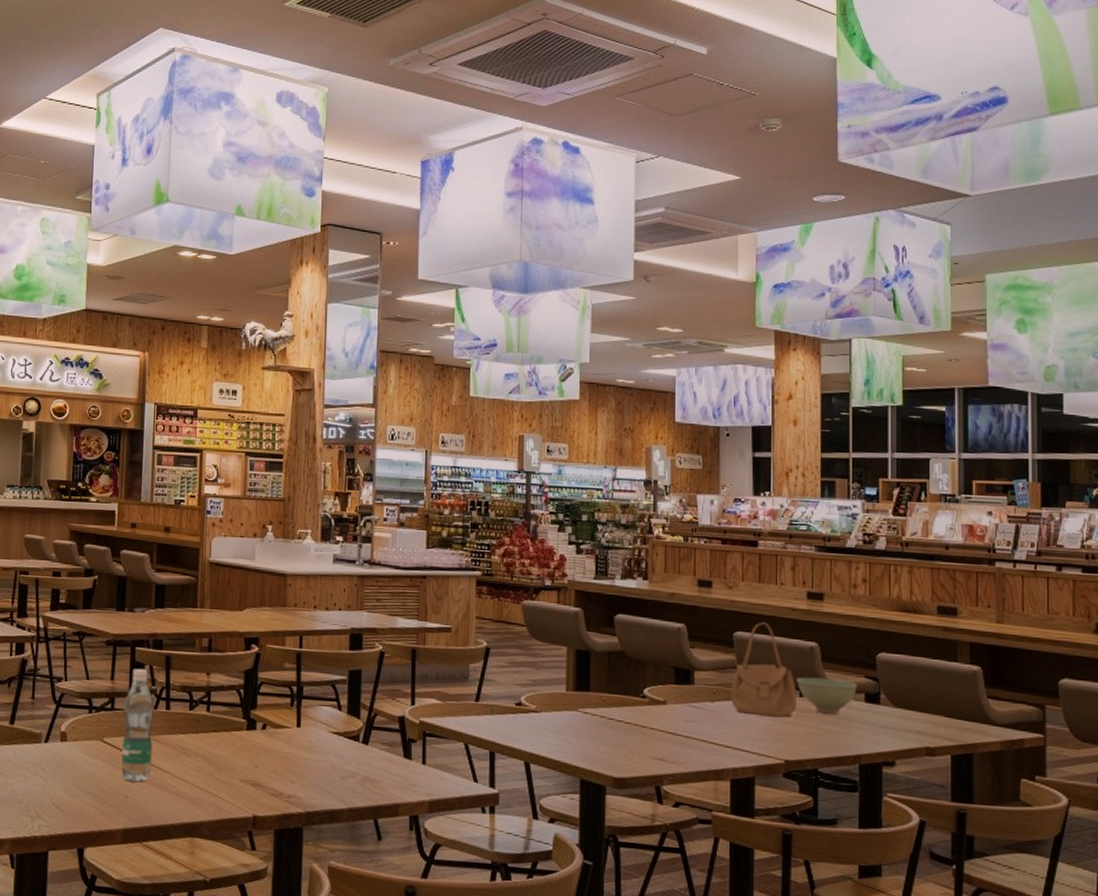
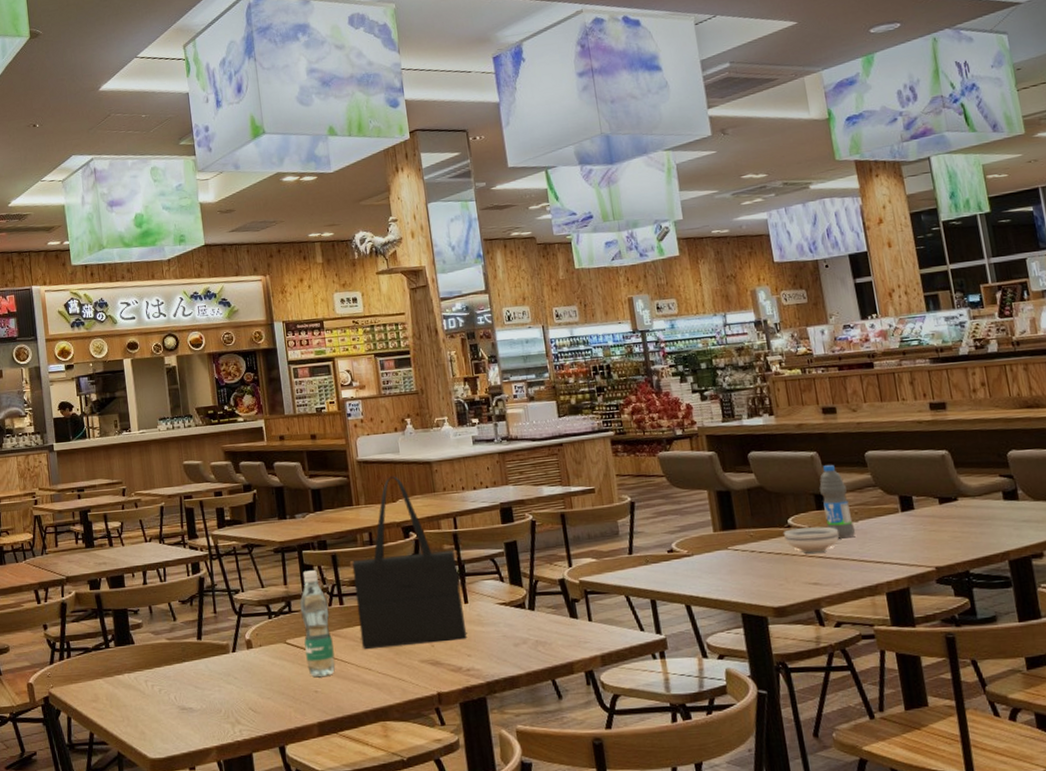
tote bag: none [182,583,299,764] -> present [349,476,467,649]
bowl: none [636,700,692,728] -> present [782,526,839,553]
water bottle: none [682,638,711,718] -> present [819,464,856,539]
handbag: present [731,622,797,718] -> none [871,438,938,528]
bowl: present [795,677,857,714] -> none [932,482,994,517]

